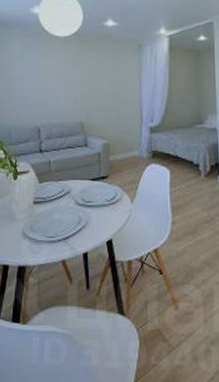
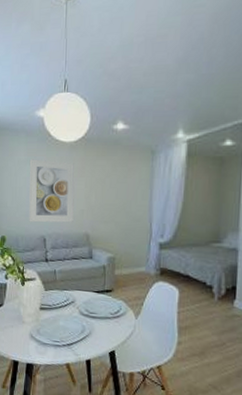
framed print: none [22,52,69,114] -> present [29,159,75,223]

